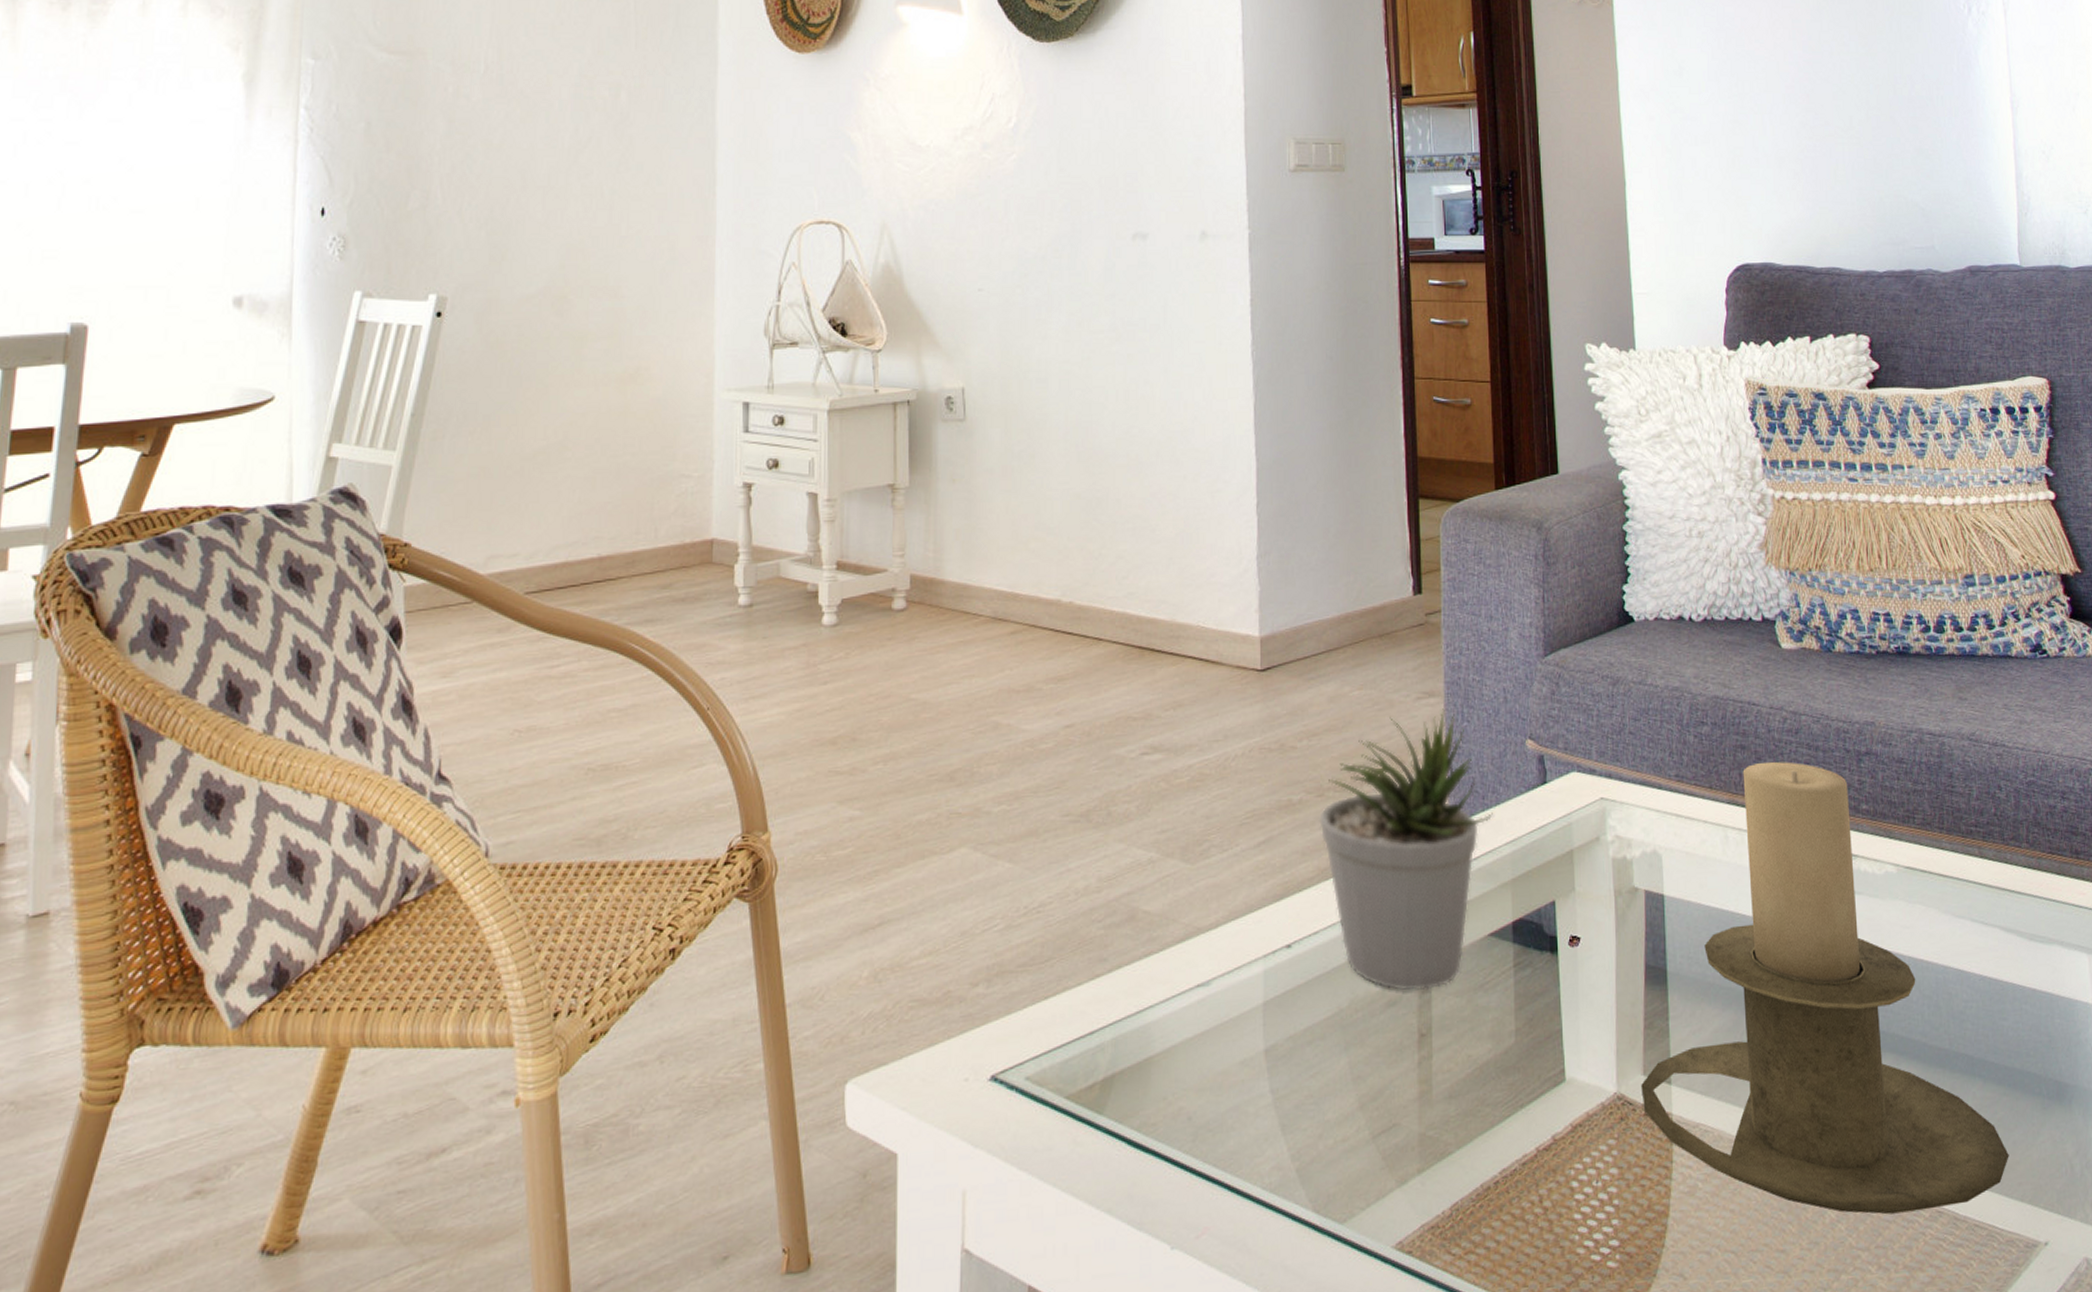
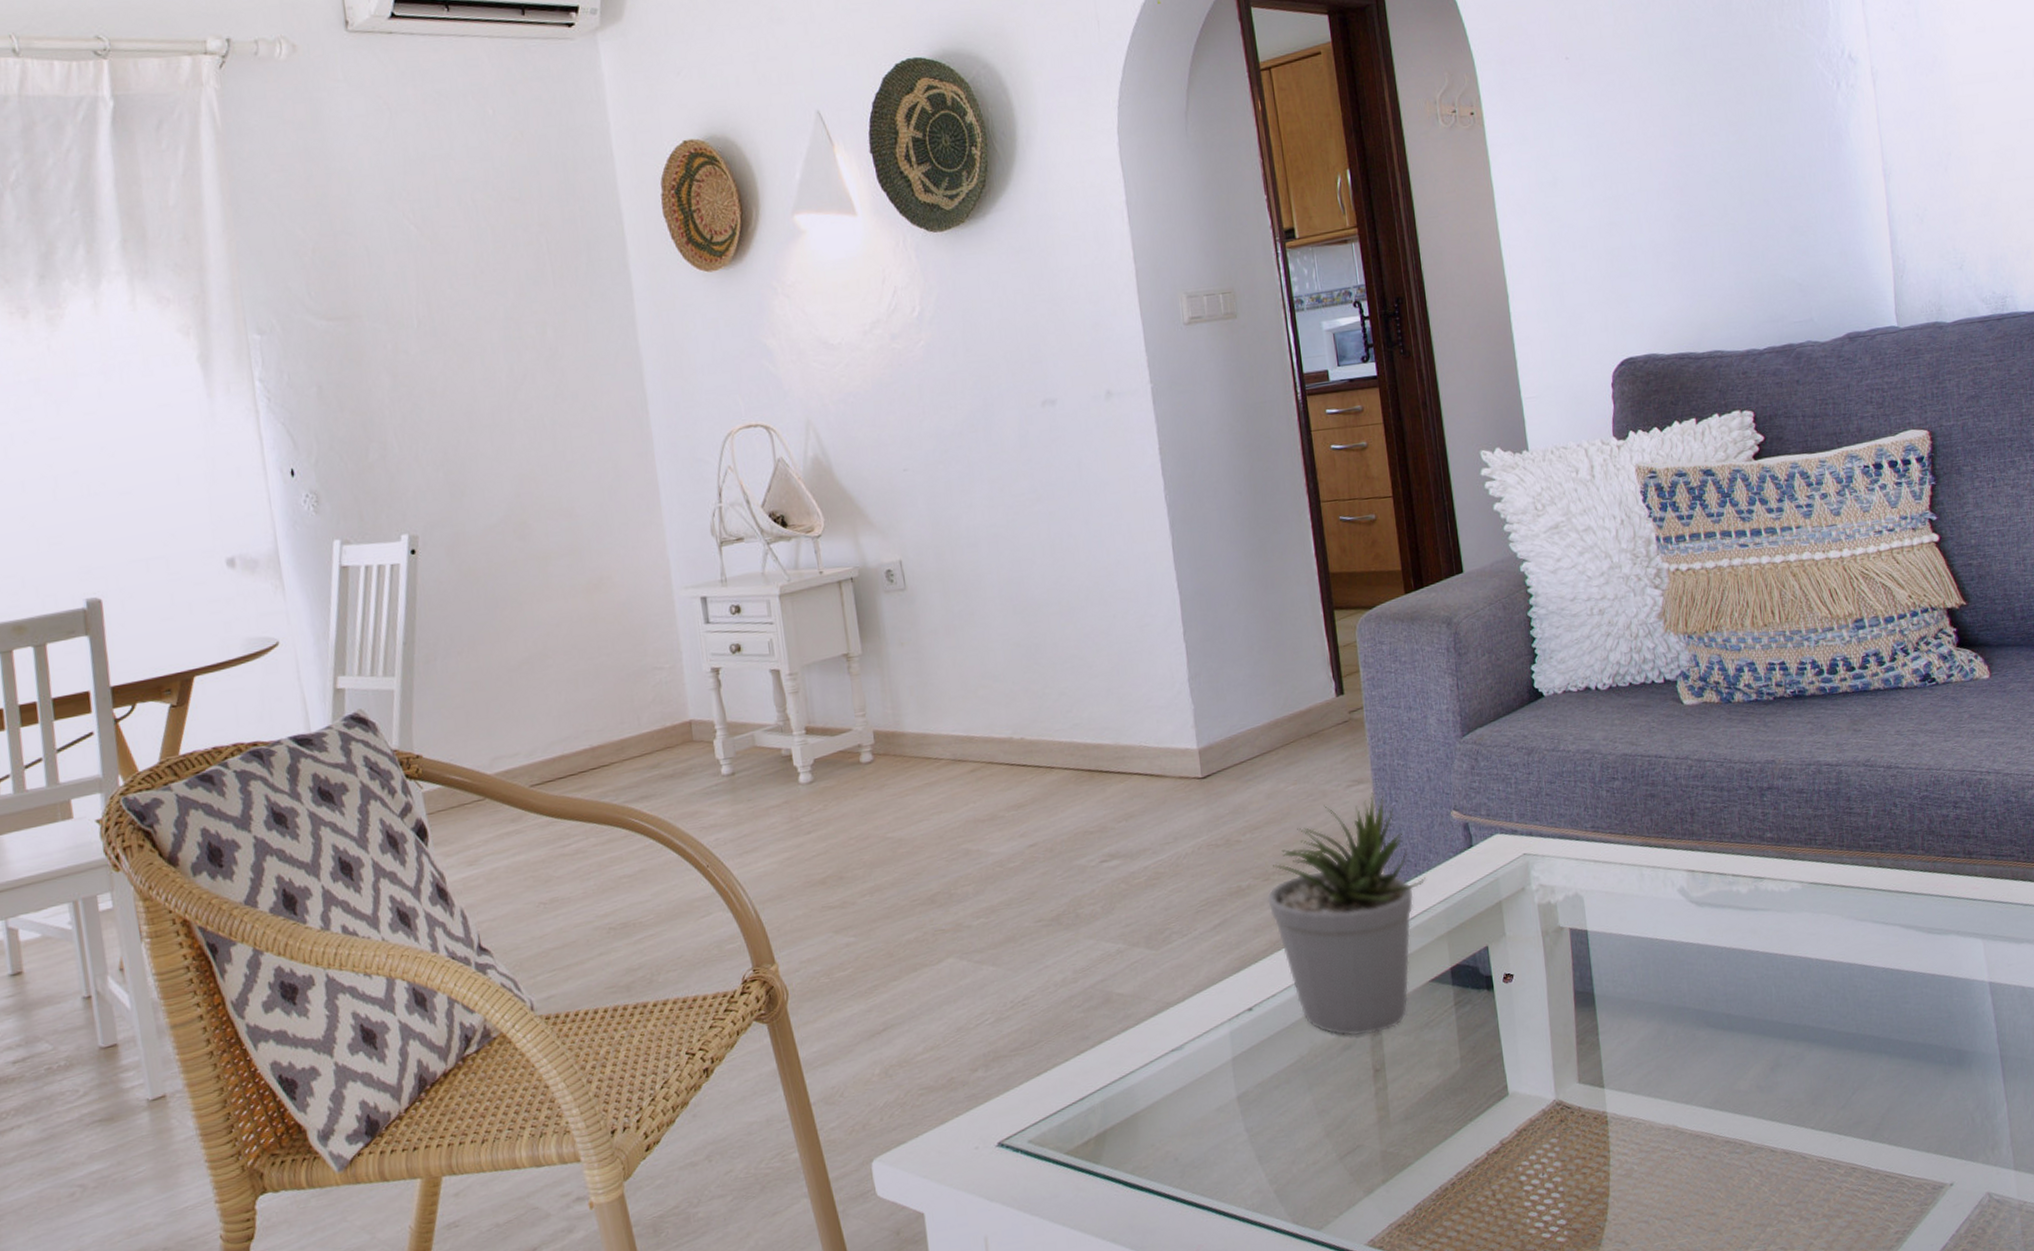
candle holder: present [1641,761,2009,1215] -> none [1577,803,1915,1177]

